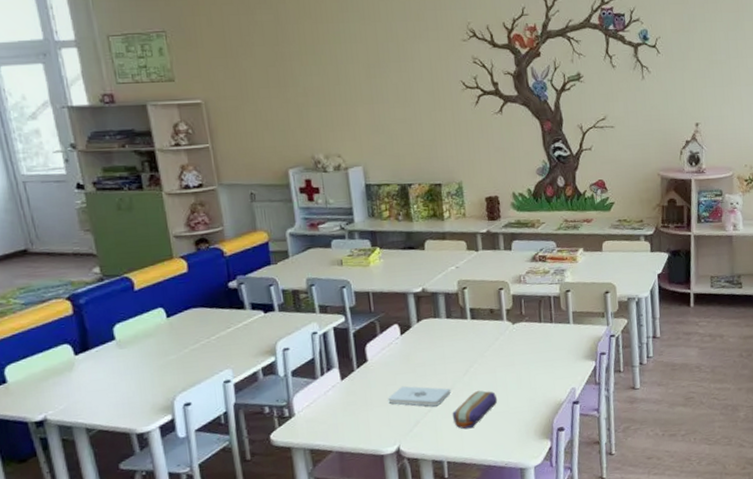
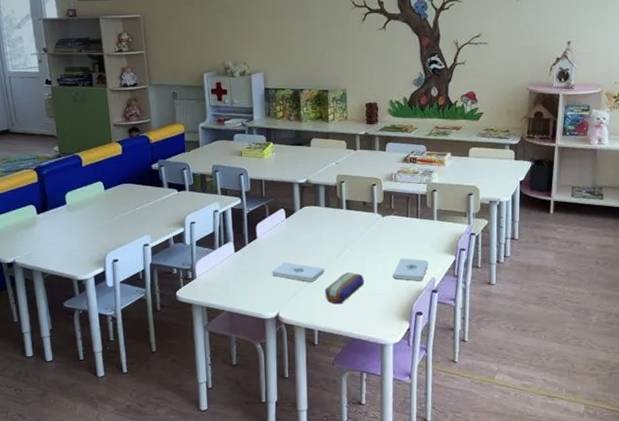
notepad: none [528,368,567,393] -> present [392,258,429,281]

